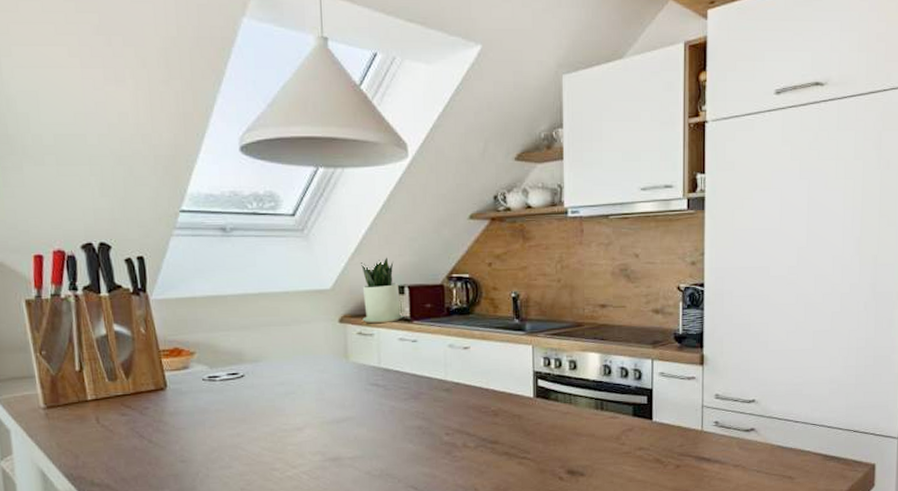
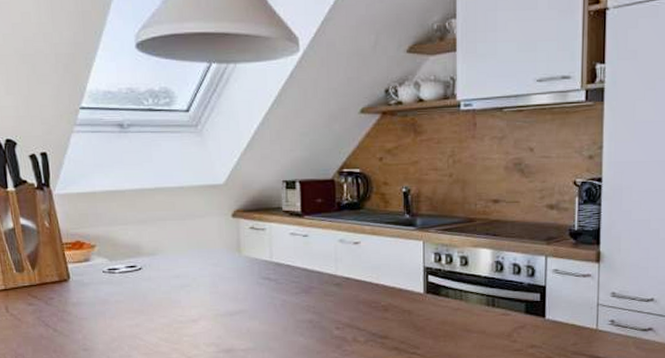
planter: present [360,257,406,324] -> none [252,152,297,219]

